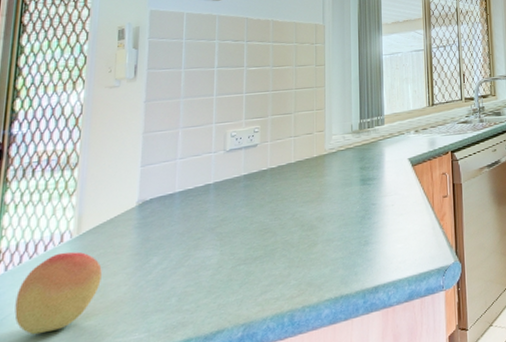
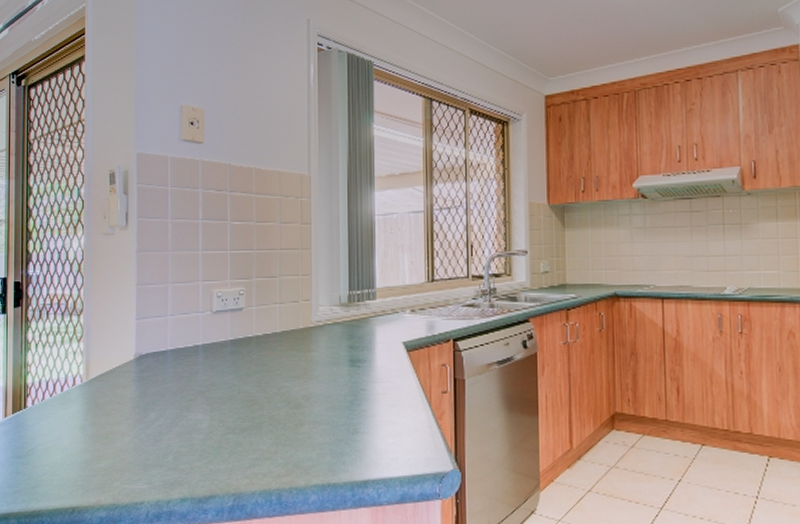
fruit: present [14,251,102,335] -> none [42,395,108,468]

